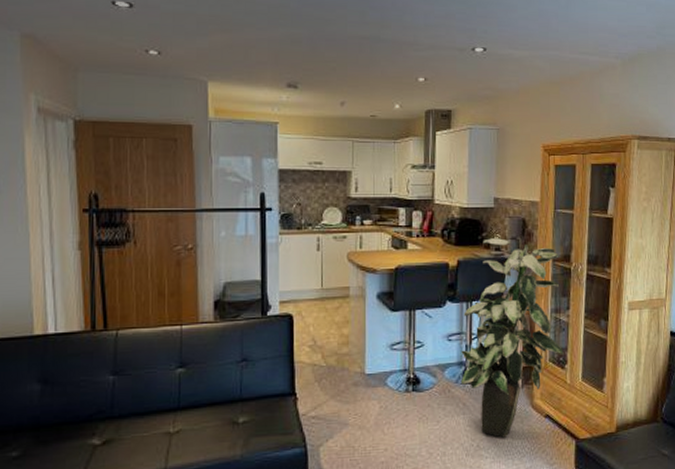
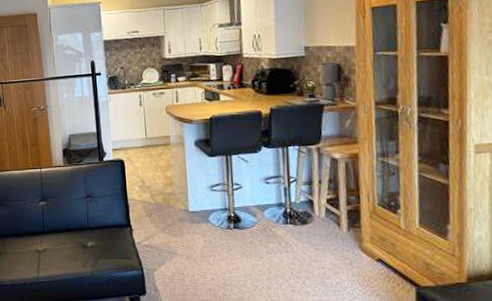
indoor plant: present [460,238,564,438] -> none [280,85,395,278]

